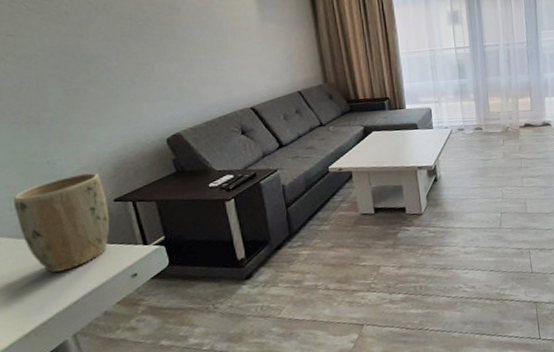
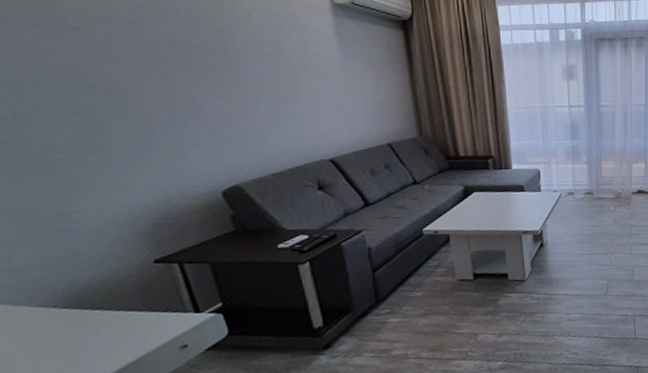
plant pot: present [13,173,109,273] -> none [11,229,149,346]

